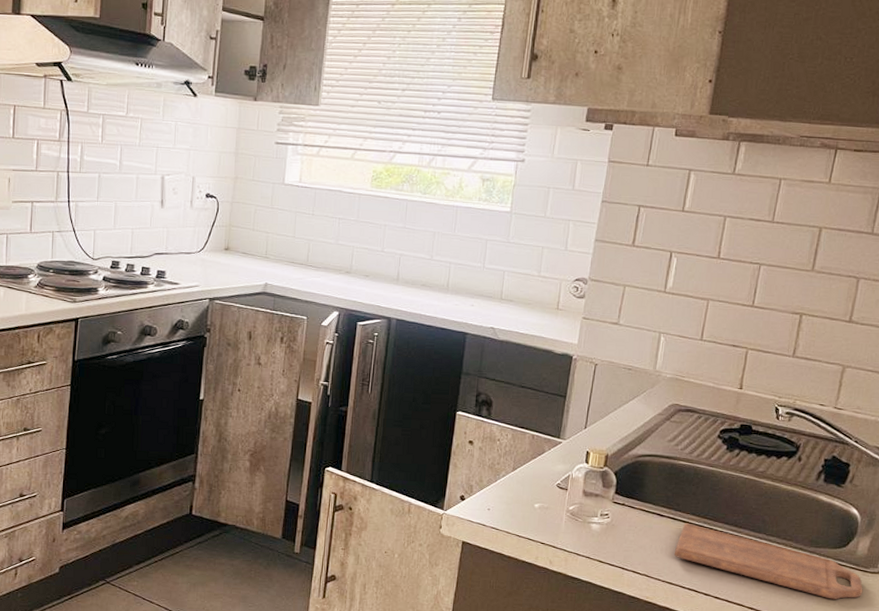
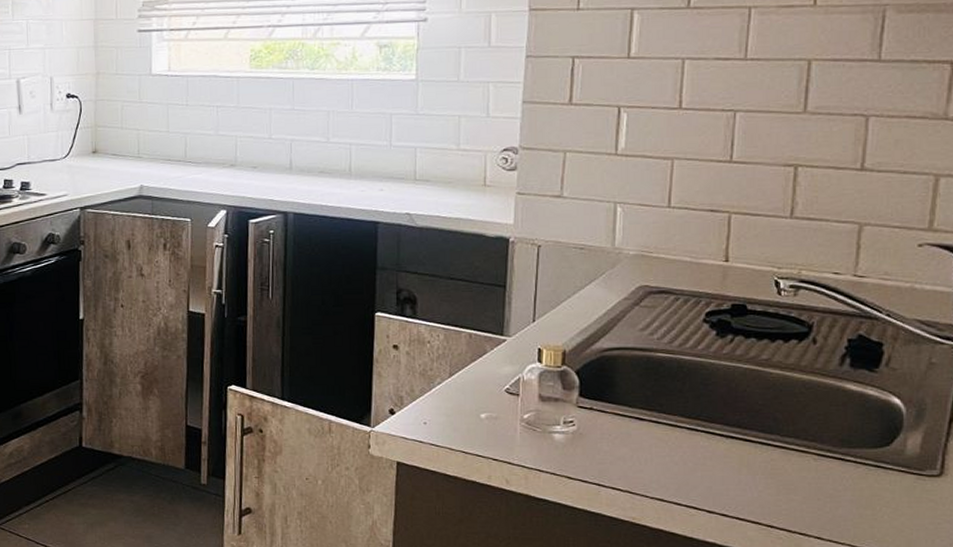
cutting board: present [674,523,863,600] -> none [662,426,920,511]

